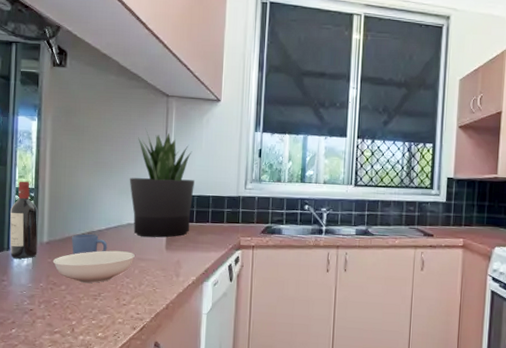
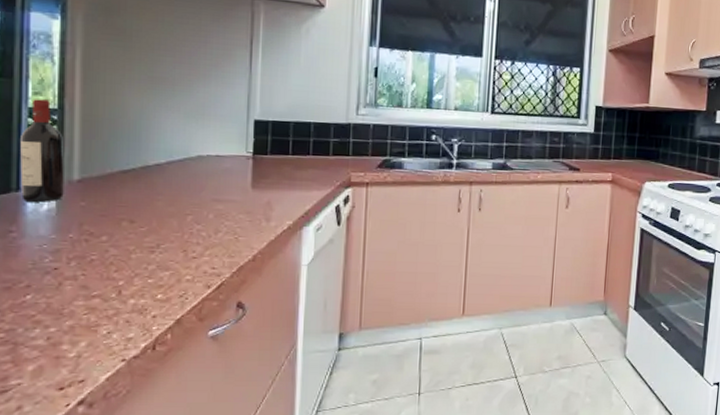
bowl: present [52,250,136,284] -> none [87,190,210,232]
mug: present [71,233,108,255] -> none [115,169,169,196]
planter: present [129,128,194,237] -> none [199,35,290,173]

